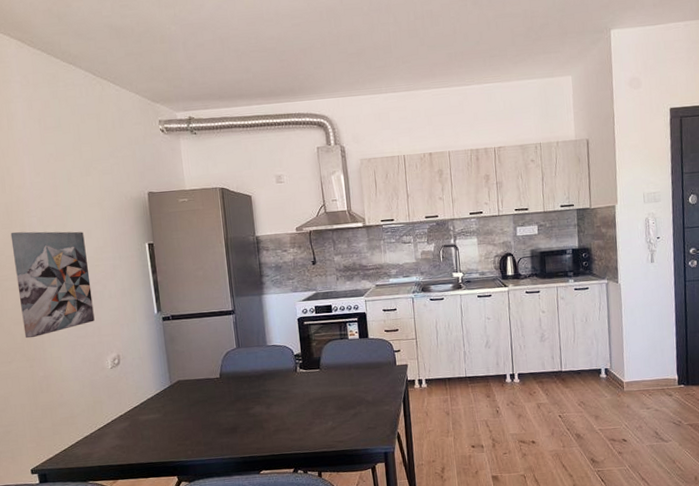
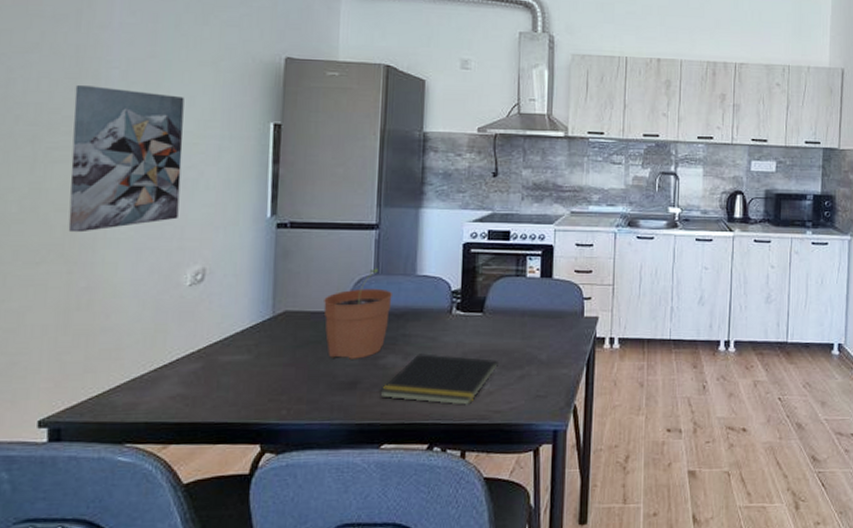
plant pot: none [204,343,253,412] -> present [323,268,392,359]
notepad: none [254,402,336,440] -> present [380,353,498,407]

